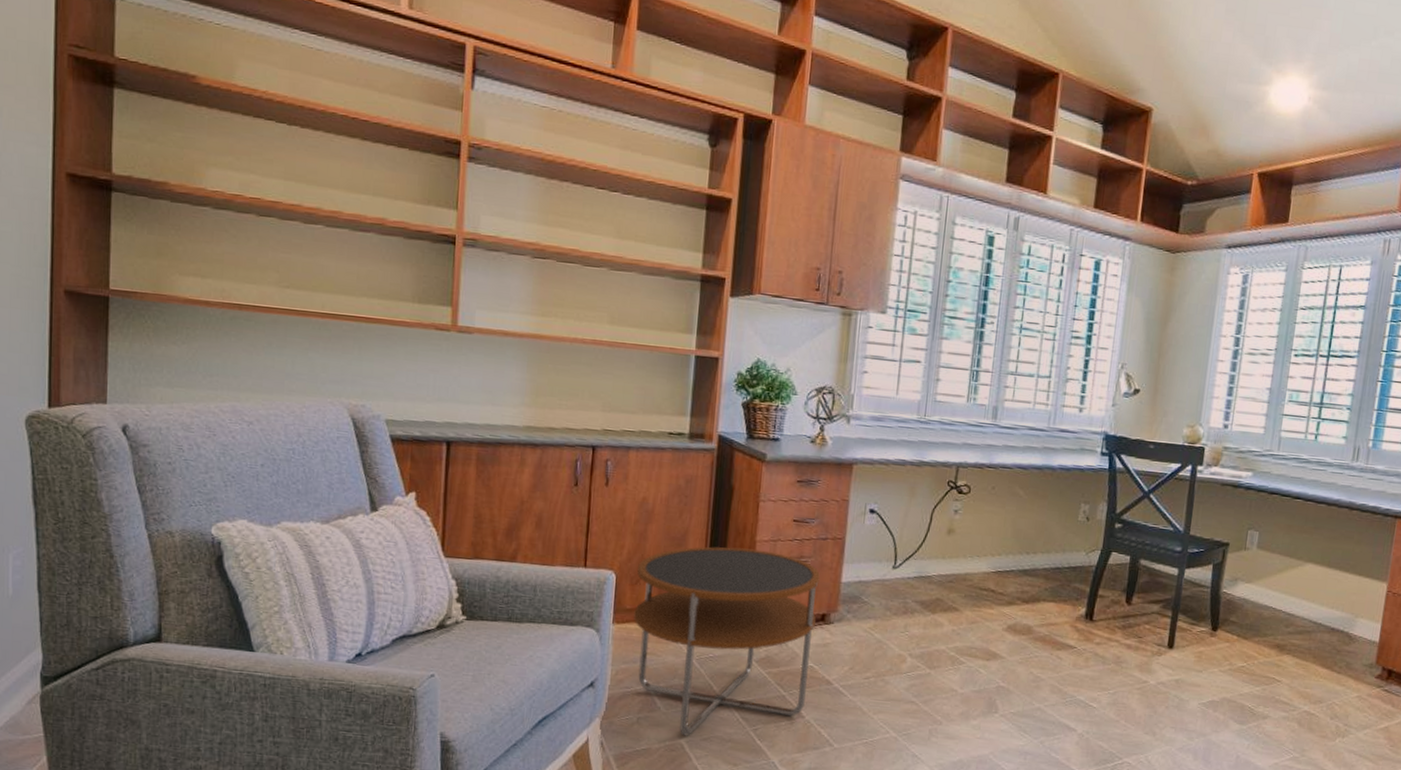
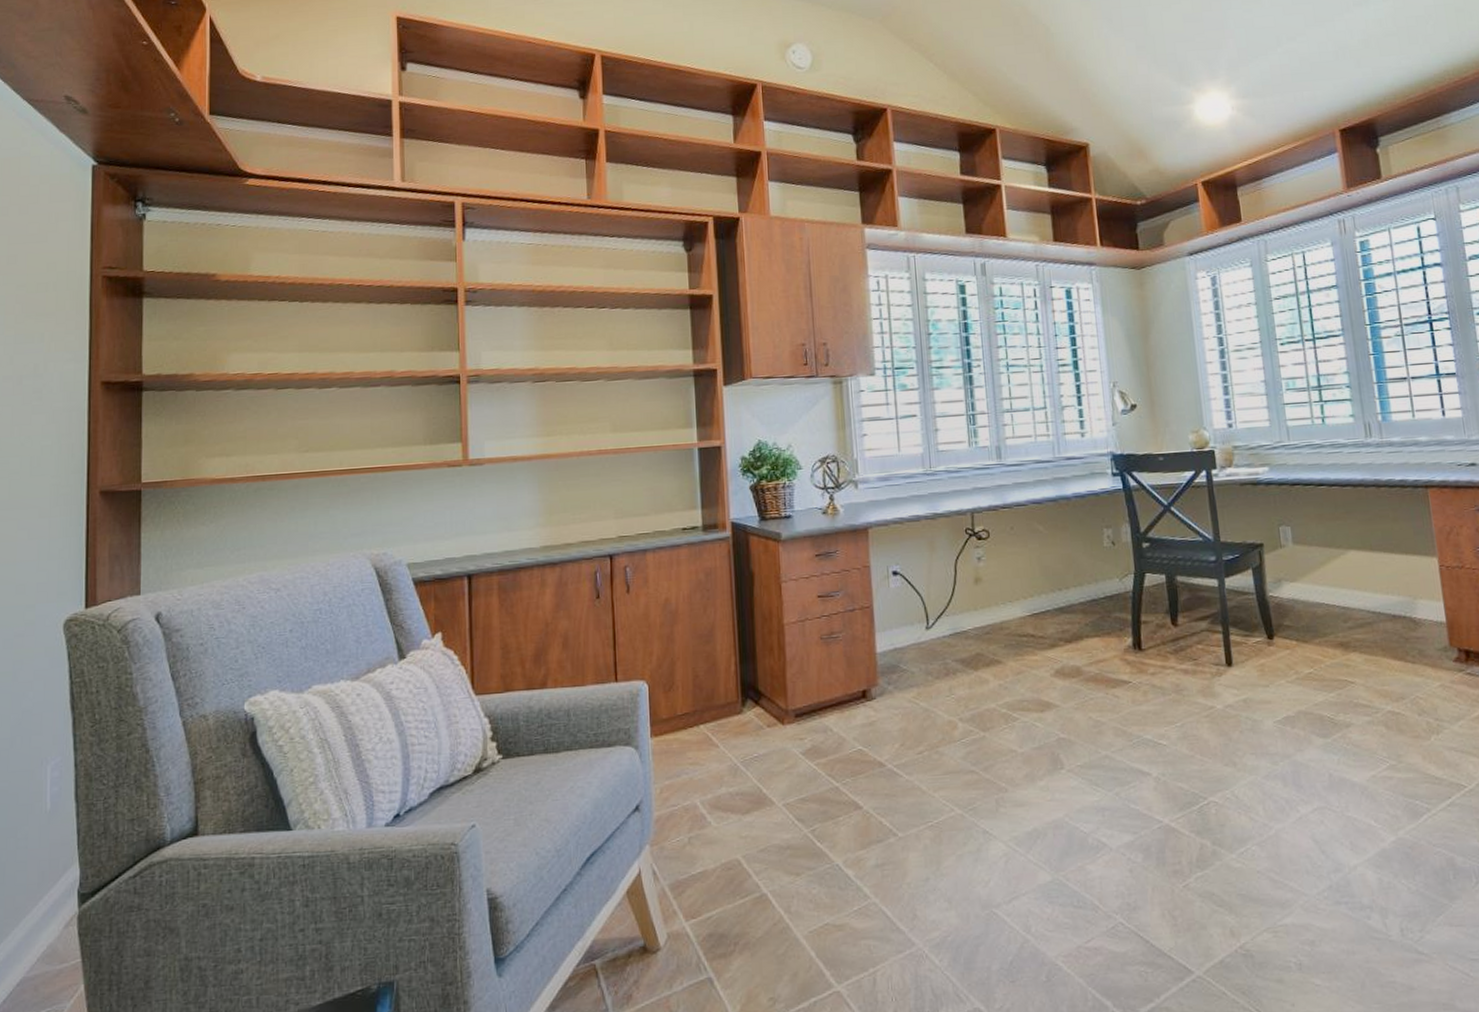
side table: present [633,546,820,736] -> none [669,633,860,850]

